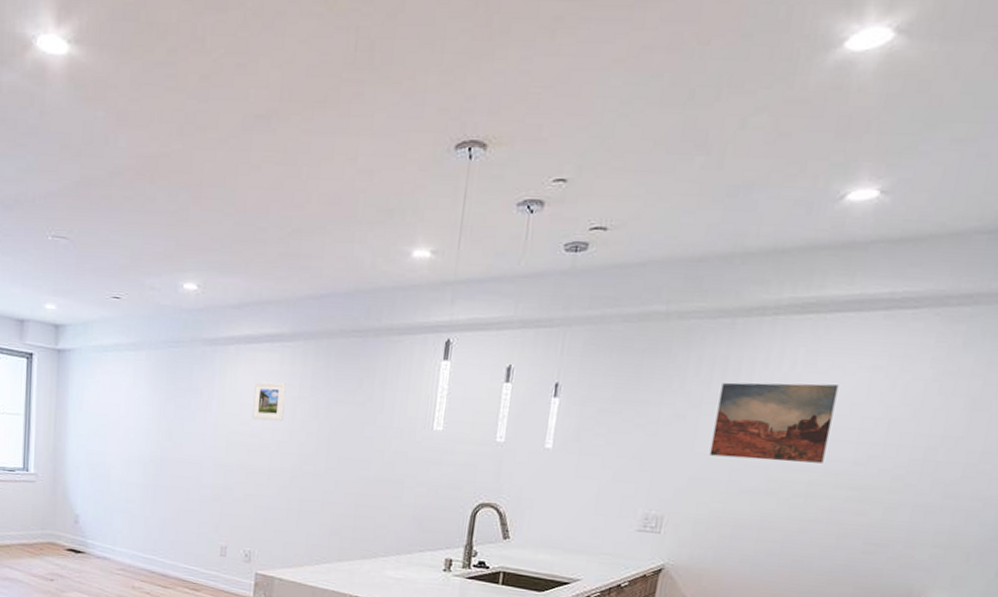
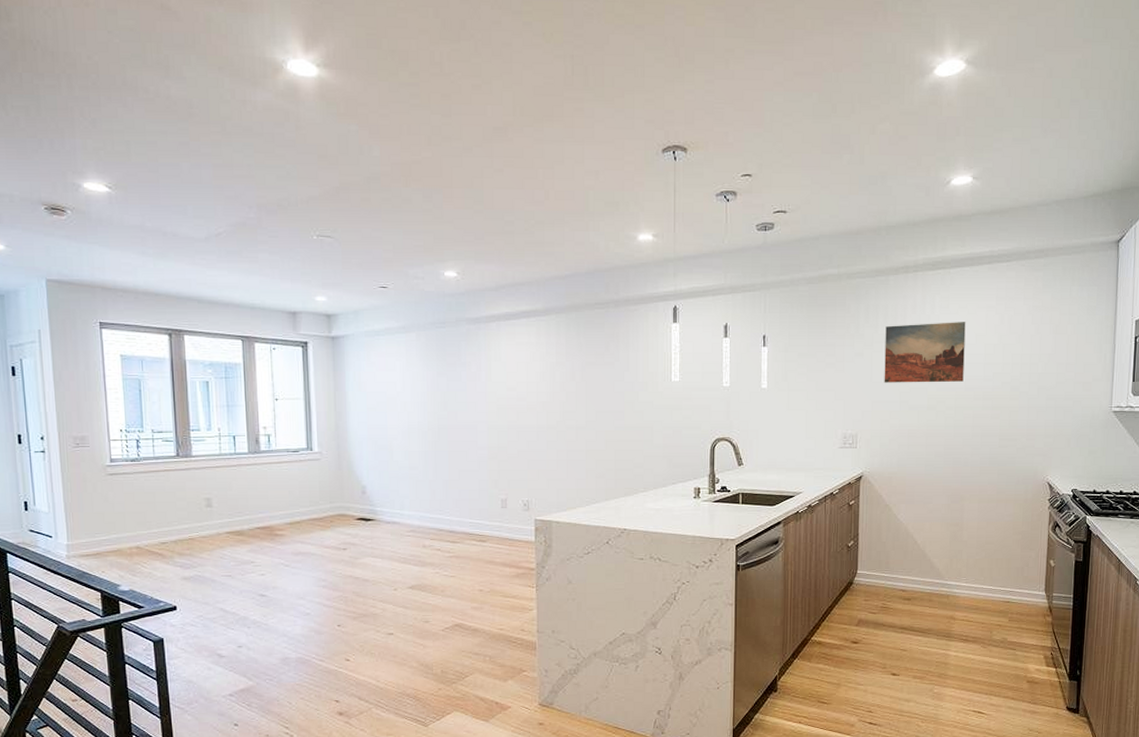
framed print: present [252,381,286,422] -> none [517,352,545,385]

